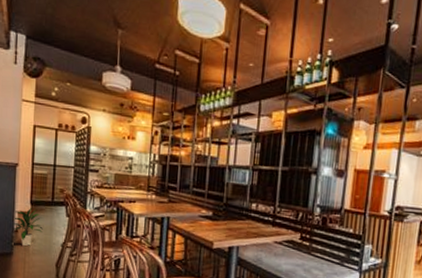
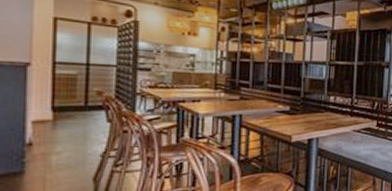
indoor plant: present [12,207,44,246] -> none [22,114,74,162]

